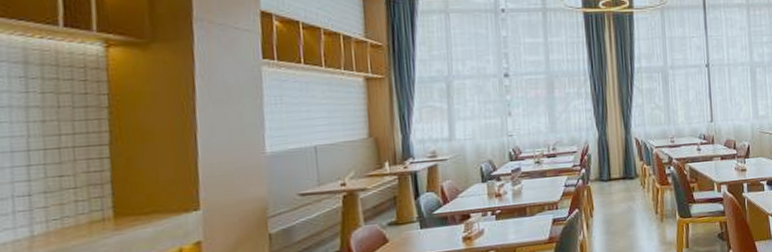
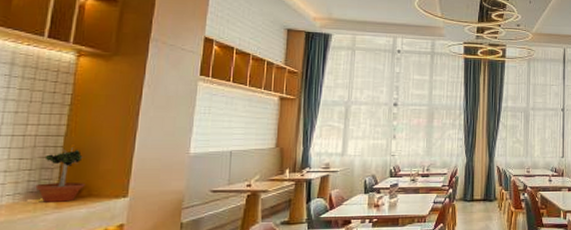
potted tree: none [85,157,146,224] -> present [35,147,86,202]

